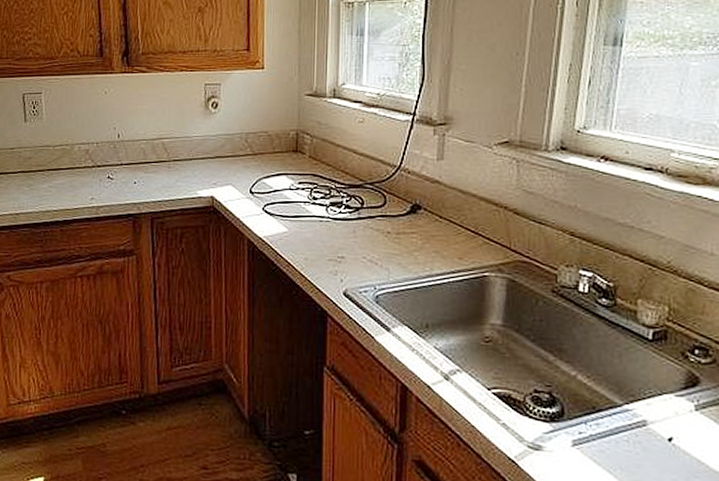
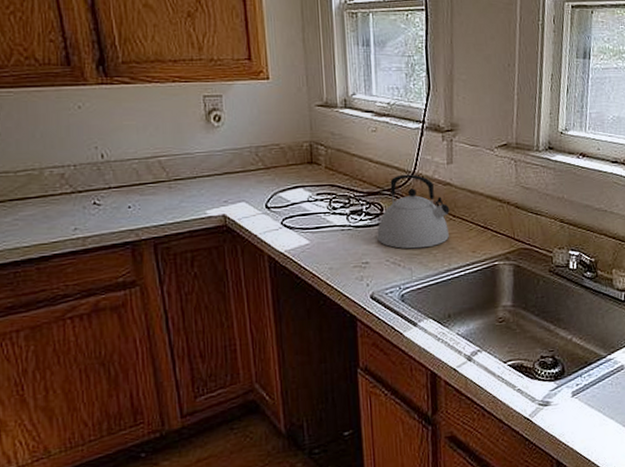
kettle: none [355,168,436,249] -> present [377,174,450,249]

